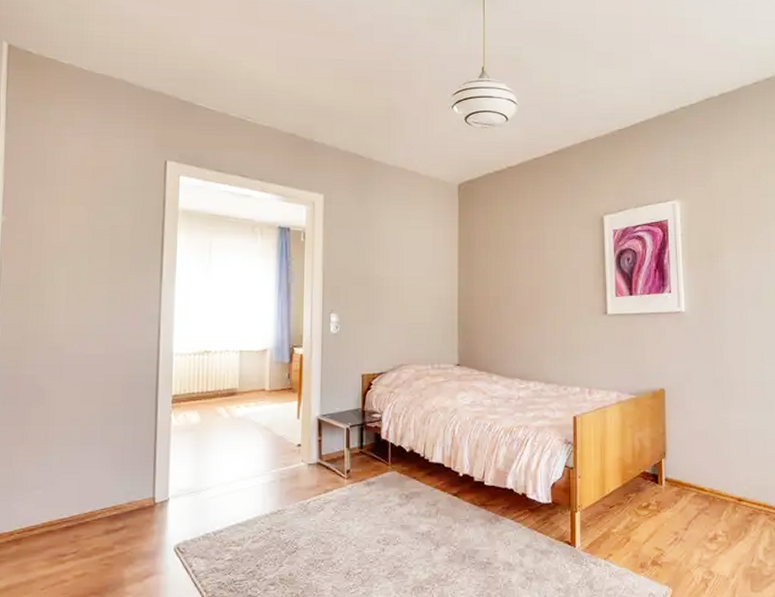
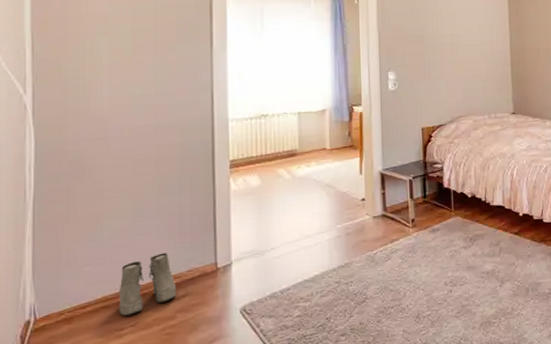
boots: none [62,483,116,542] -> present [118,252,177,316]

